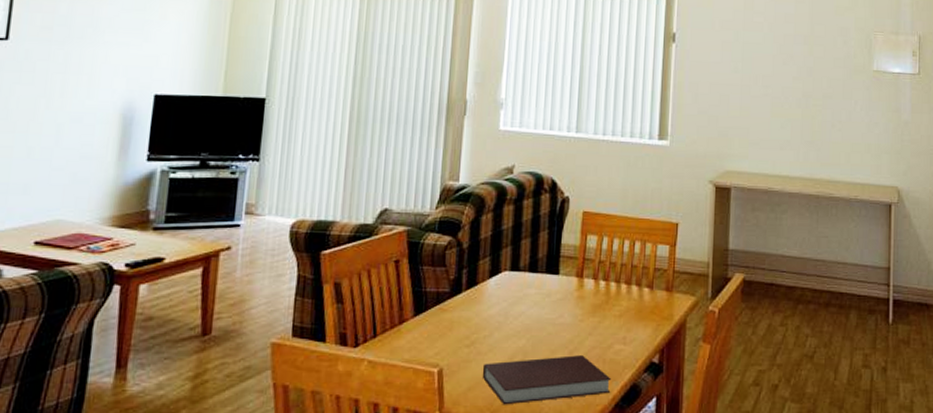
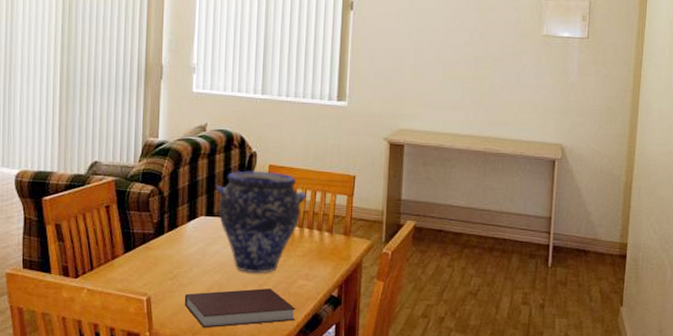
vase: none [522,218,624,338] -> present [215,170,306,274]

